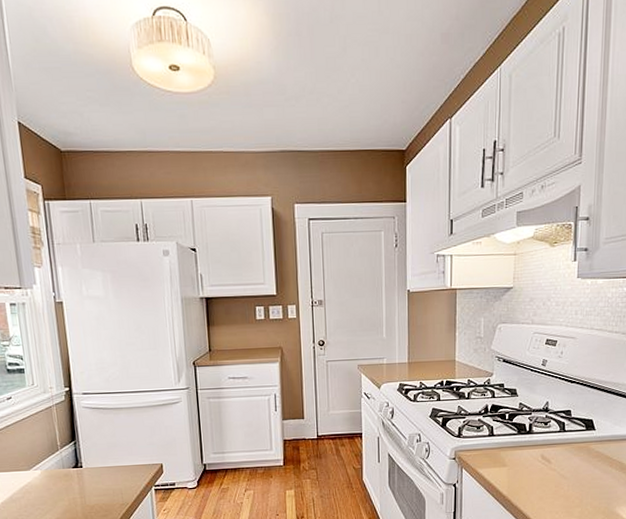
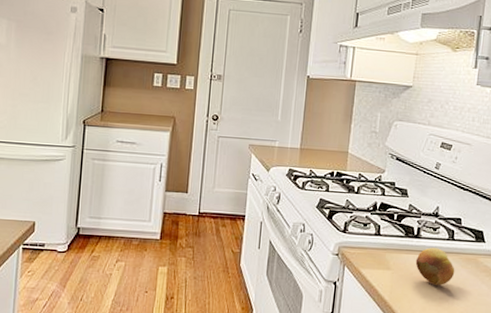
fruit: none [529,441,568,476] -> present [415,247,455,286]

